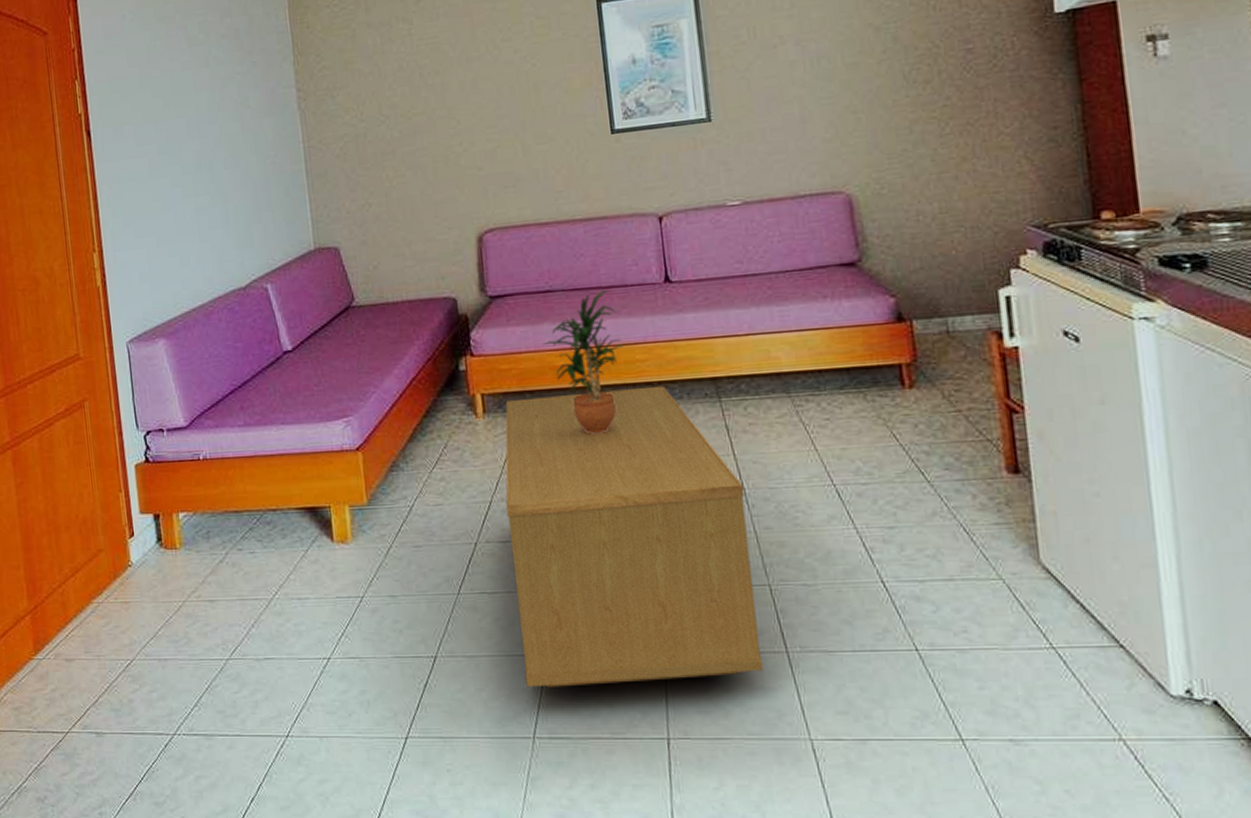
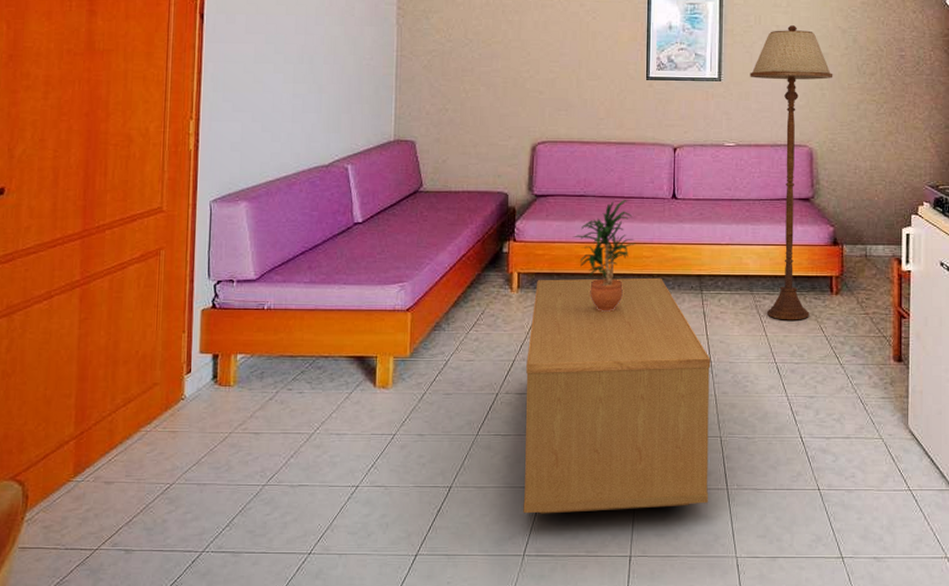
floor lamp: none [749,32,875,428] -> present [750,25,833,320]

